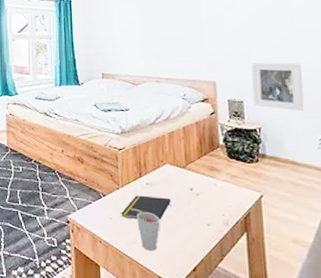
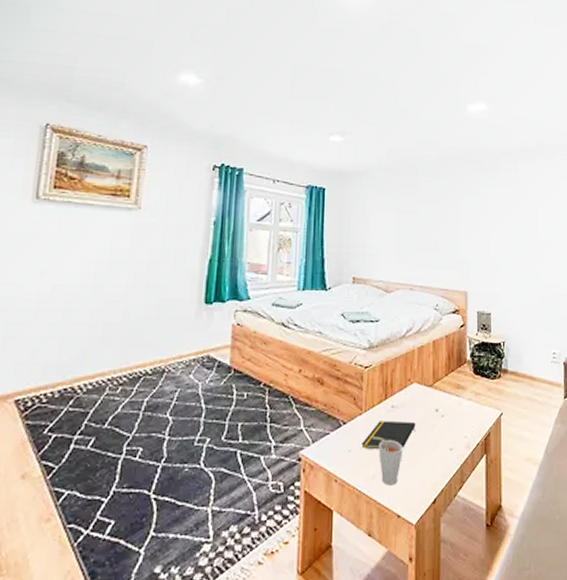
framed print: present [251,63,304,112] -> none [500,274,542,325]

